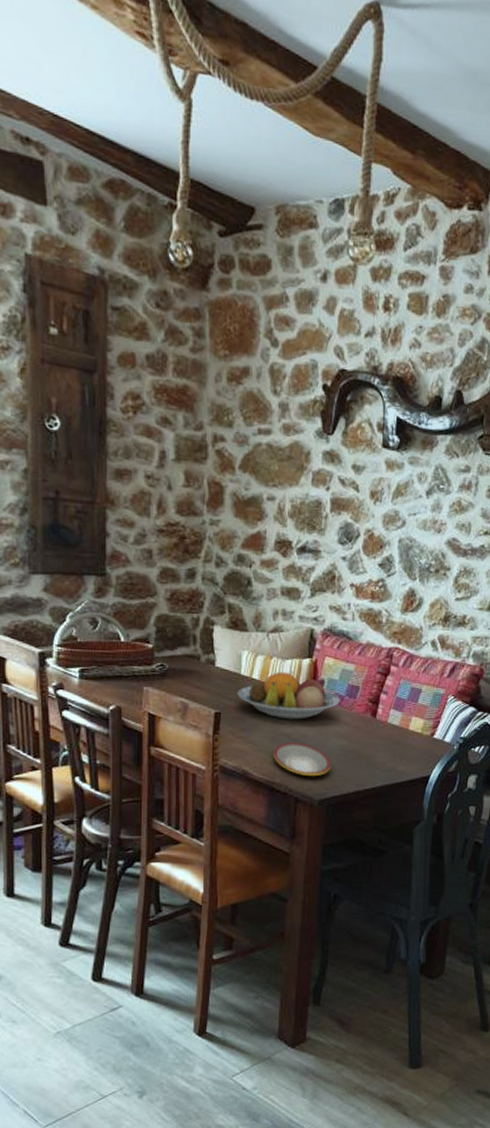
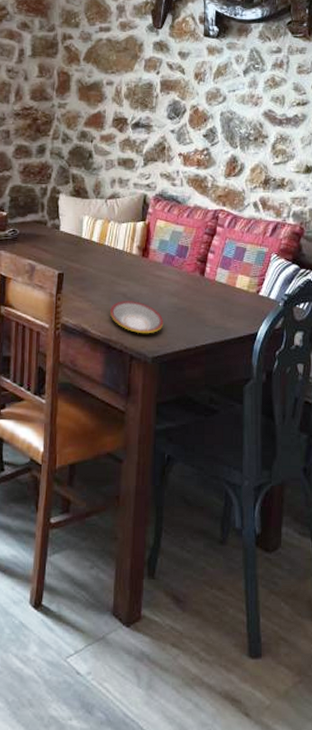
fruit bowl: present [237,671,340,720] -> none [78,233,171,279]

